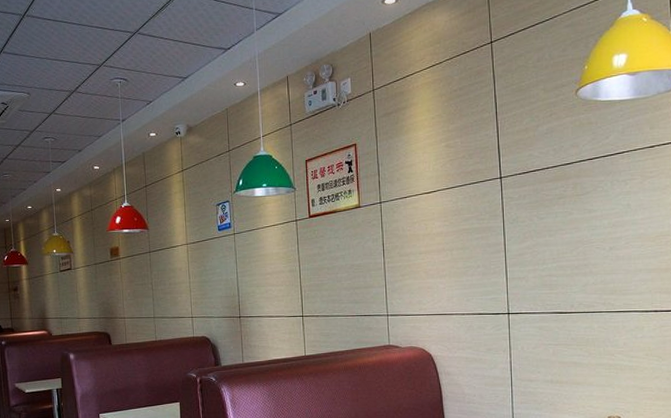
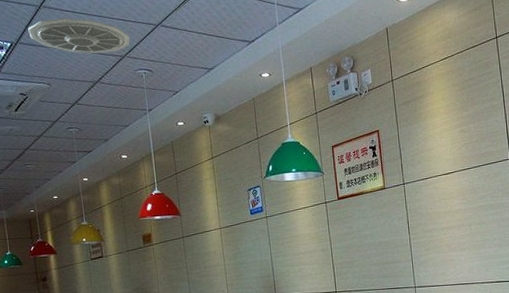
ceiling vent: none [12,26,107,63] -> present [28,17,130,54]

